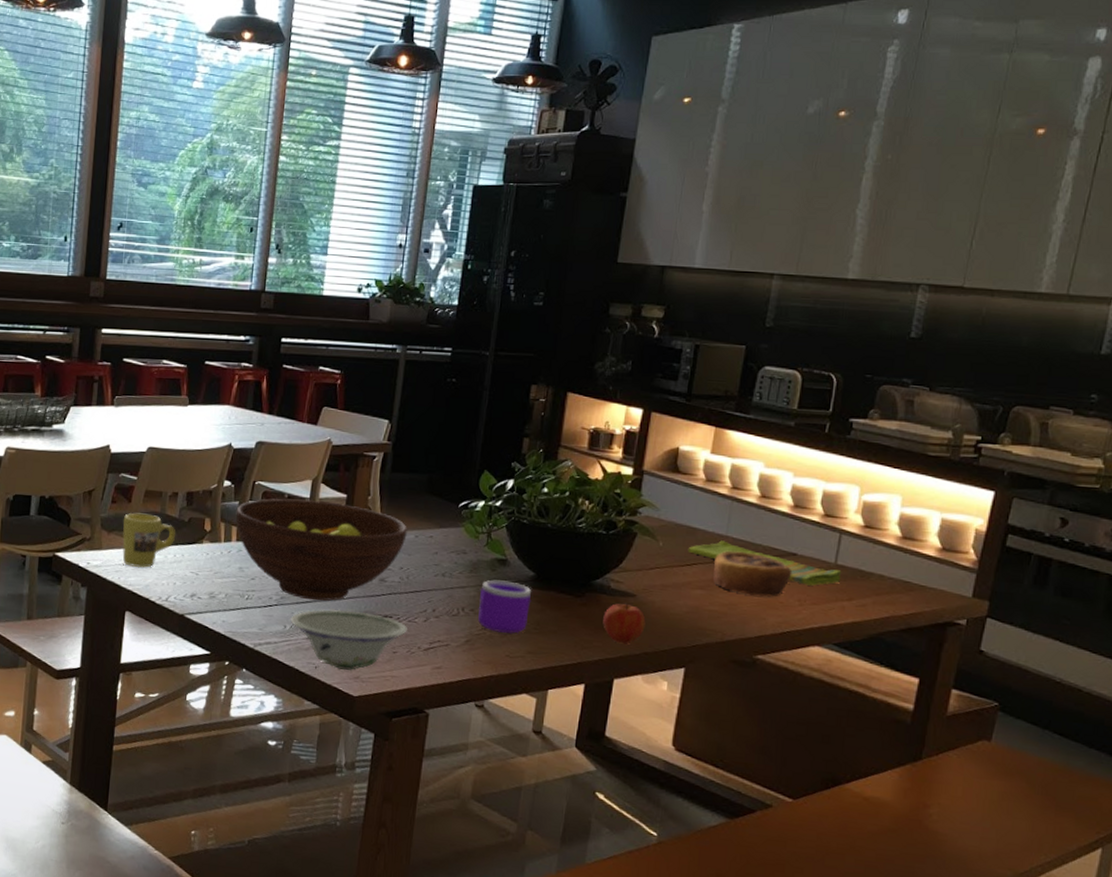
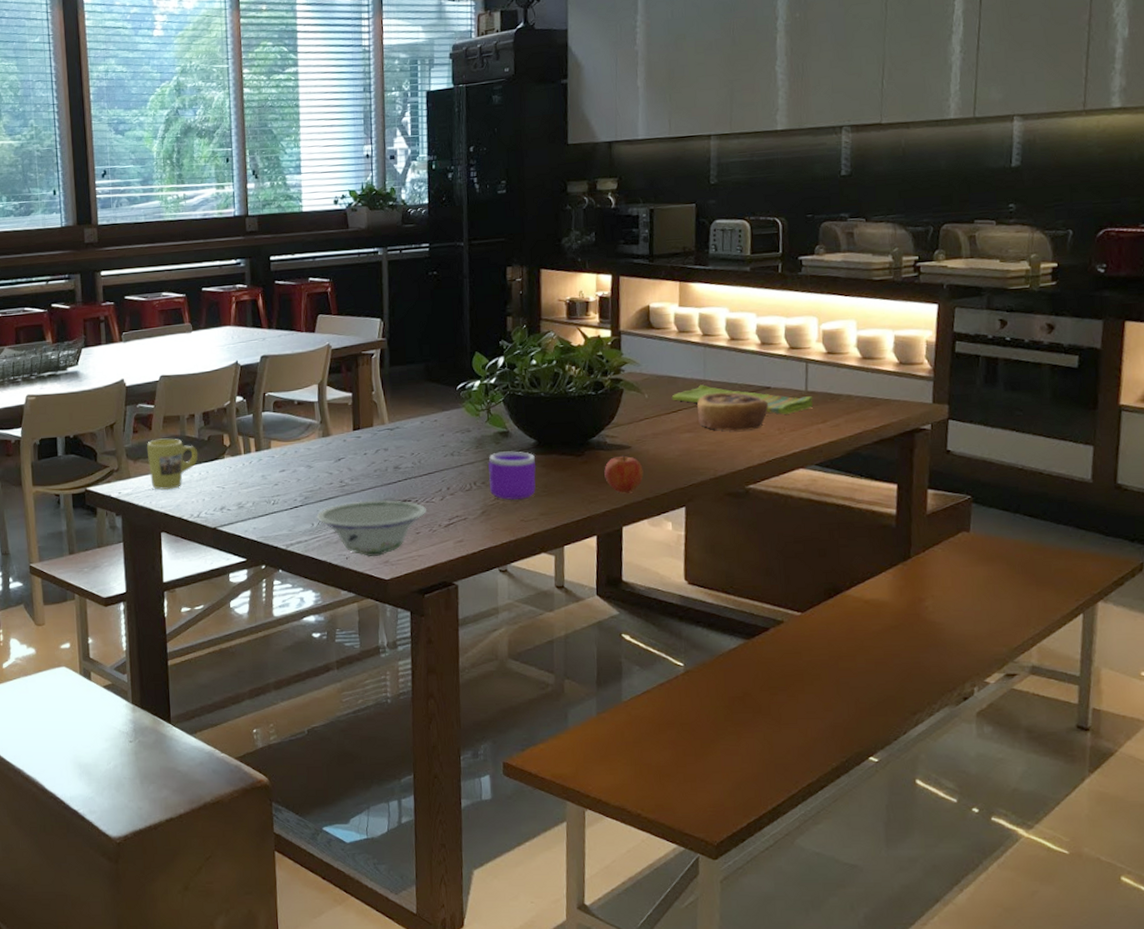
fruit bowl: present [235,498,407,601] -> none [251,402,413,496]

